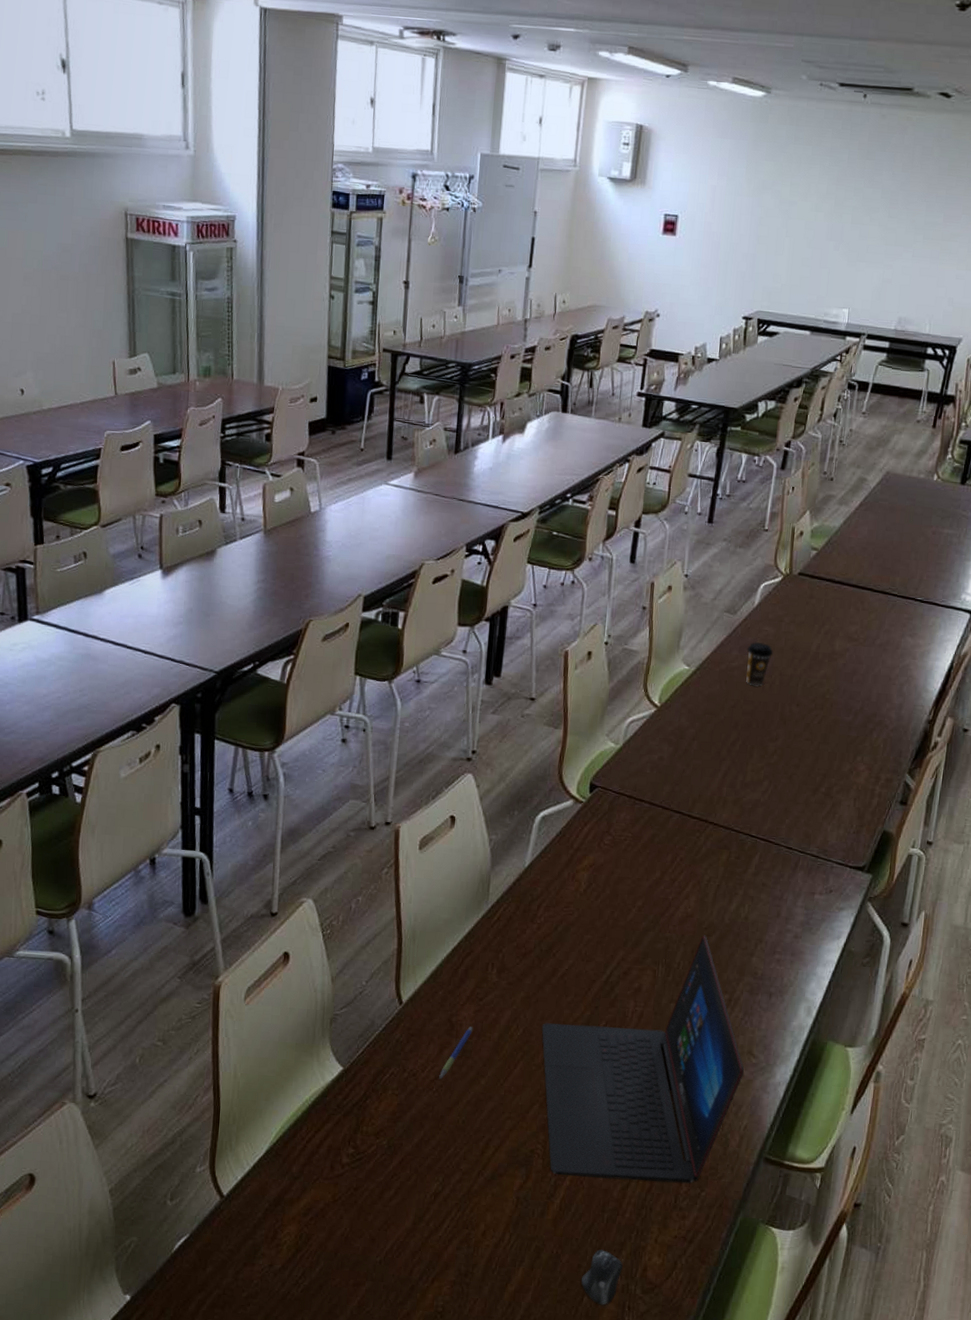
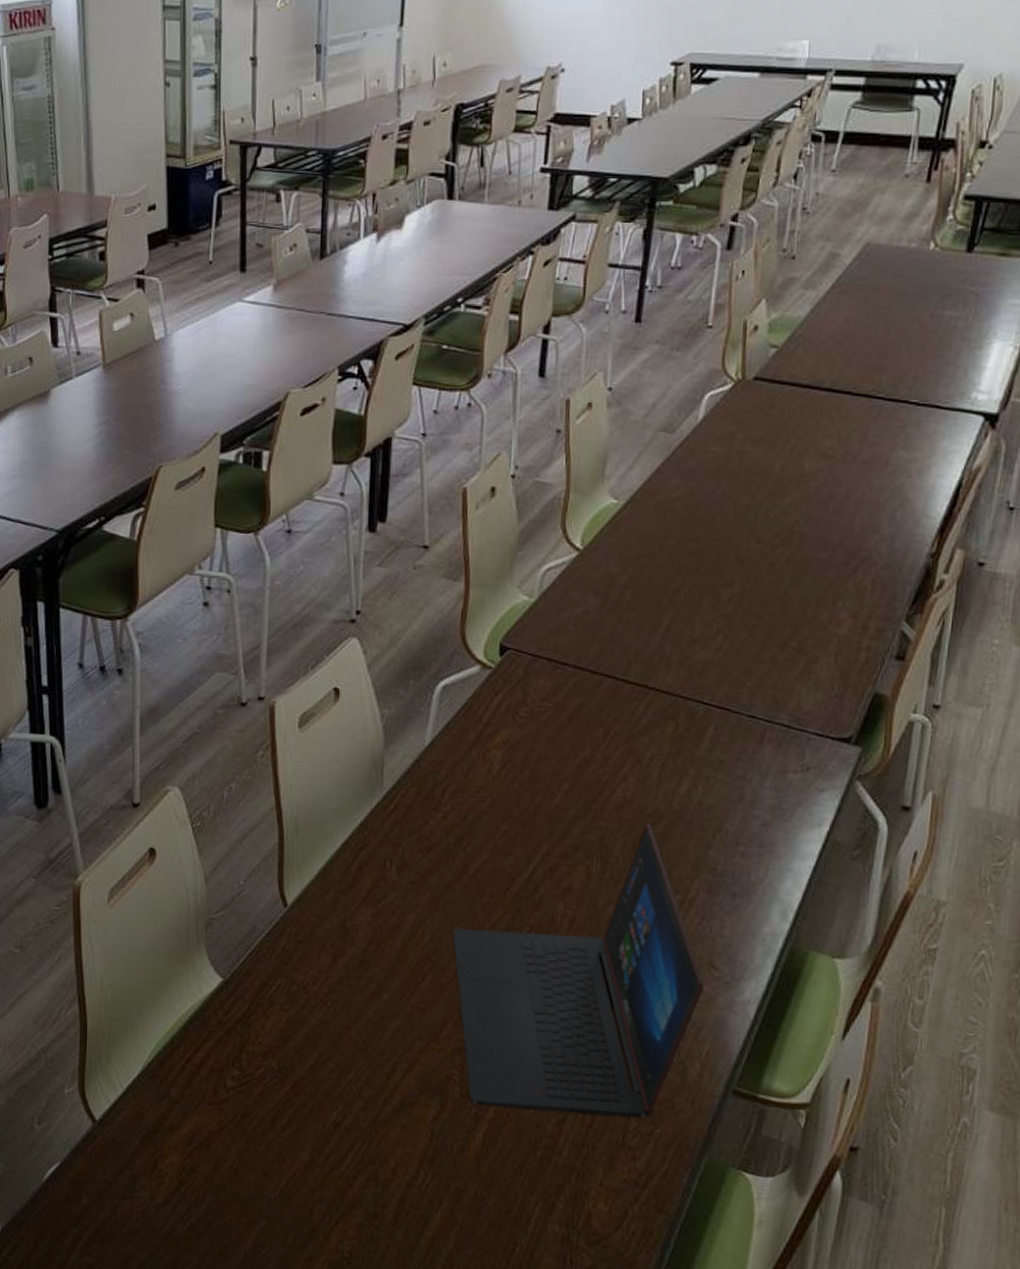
pen: present [439,1027,474,1080] -> none [334,932,372,993]
computer mouse: present [581,1249,624,1305] -> none [511,1193,563,1258]
coffee cup: present [746,641,773,686] -> none [690,465,724,520]

